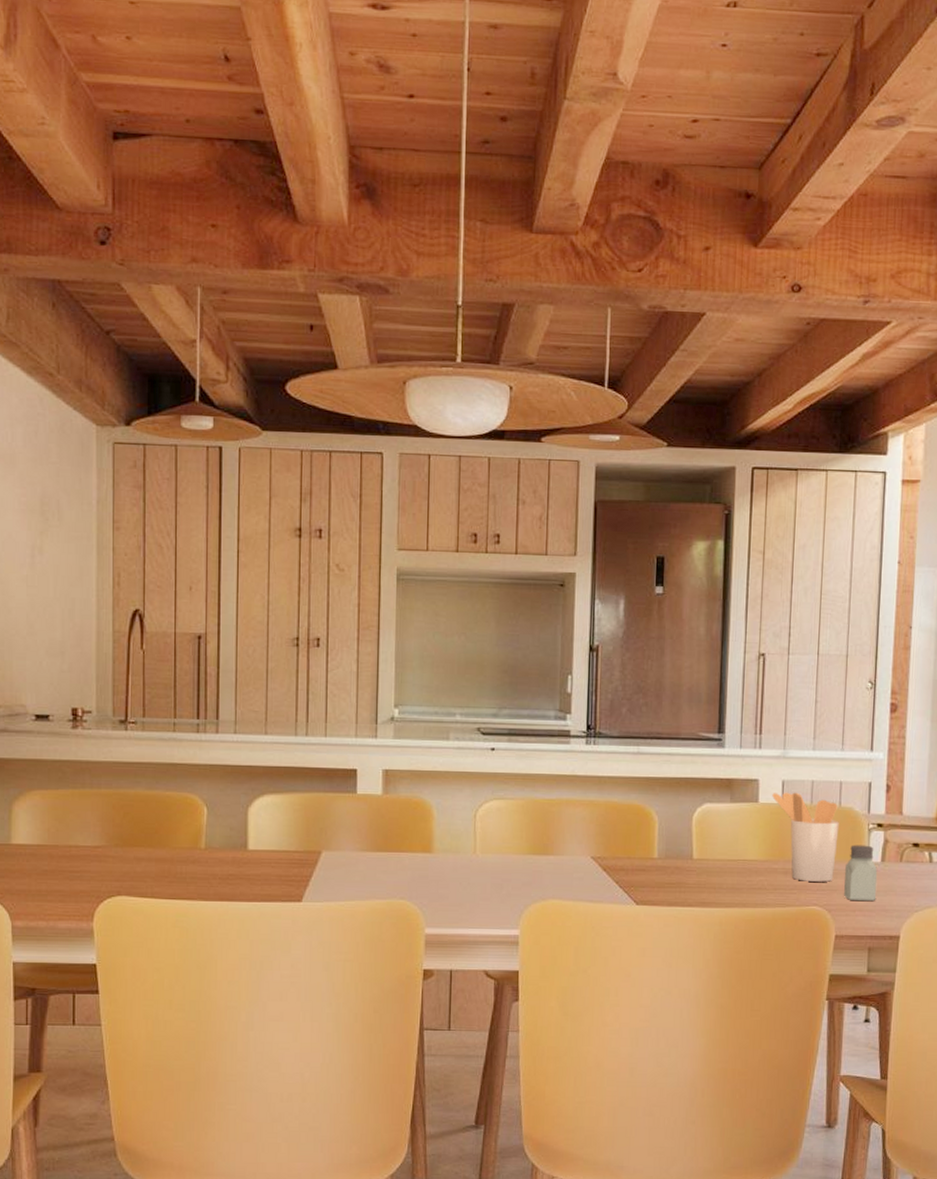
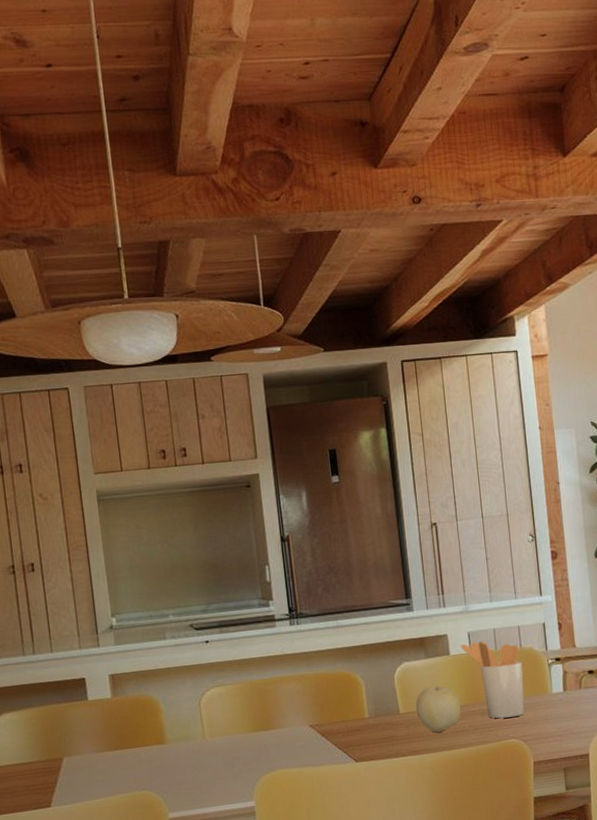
fruit: none [712,835,763,886] -> present [416,686,462,733]
saltshaker: present [844,844,878,902] -> none [533,678,564,730]

